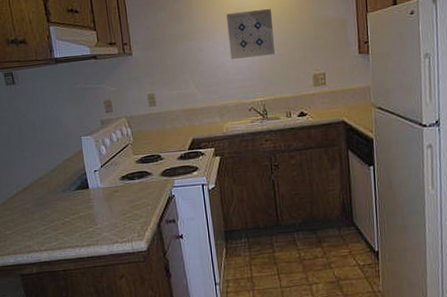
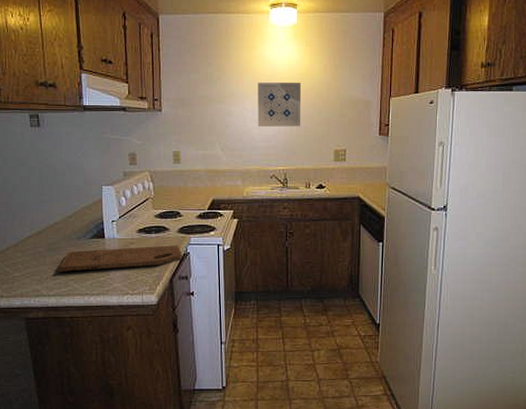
cutting board: none [46,189,168,226] -> present [57,245,183,272]

